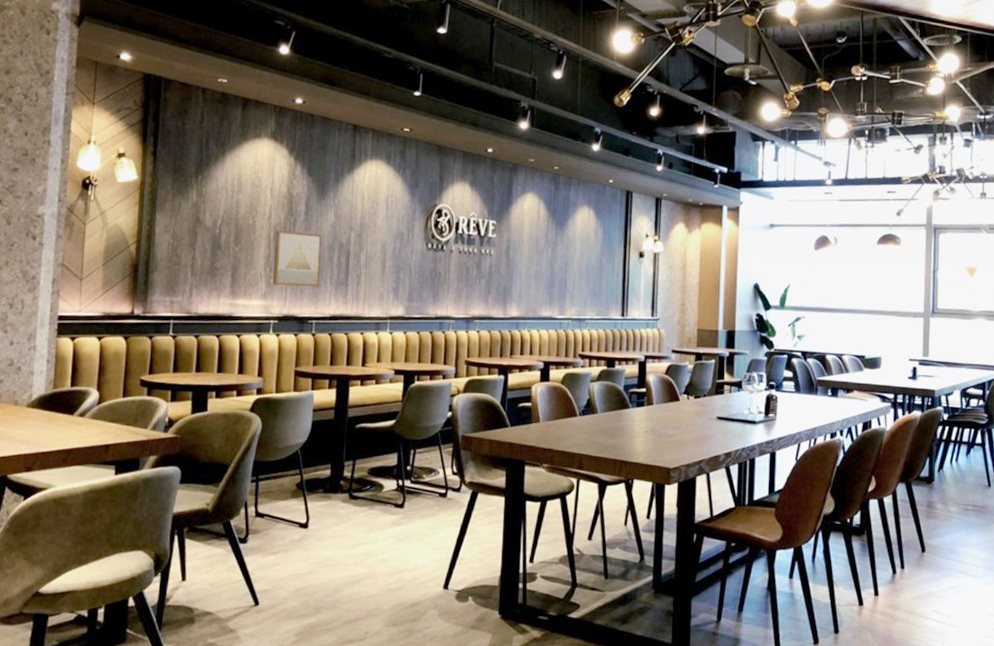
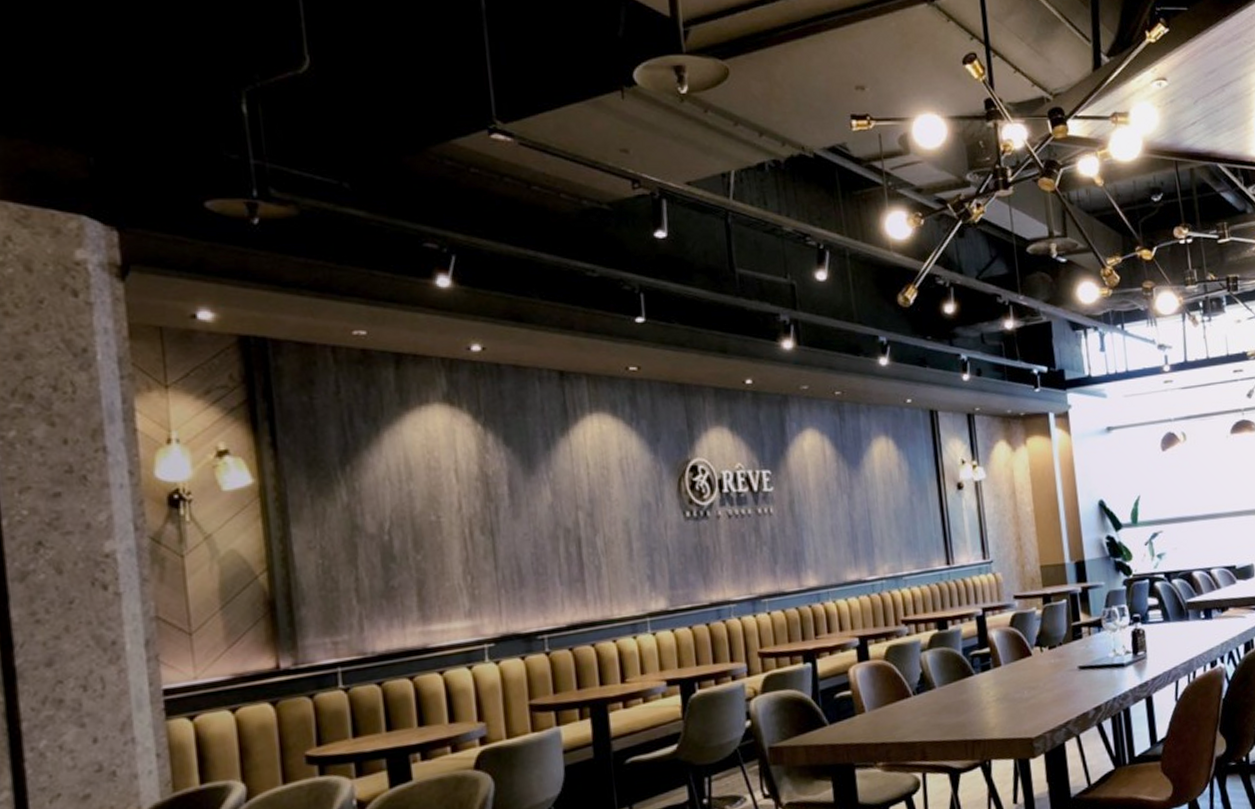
wall art: present [273,230,322,287] -> none [472,520,546,598]

